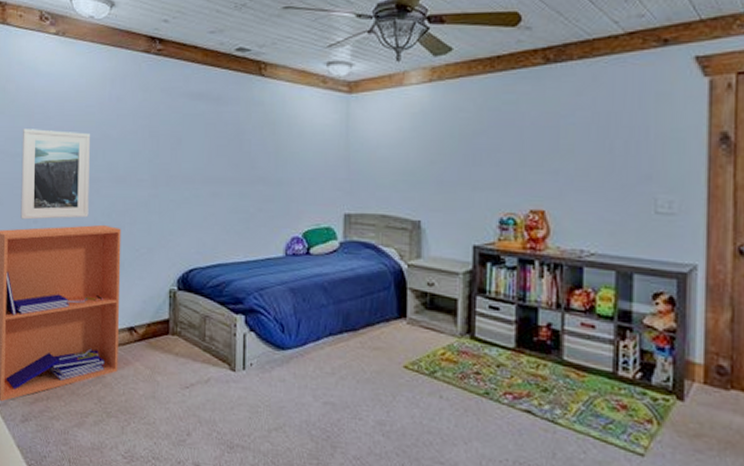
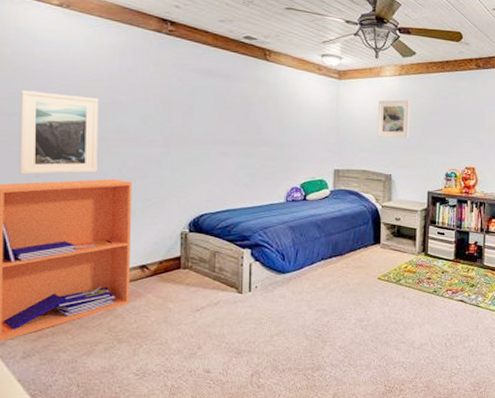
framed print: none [399,115,446,170] -> present [376,99,411,139]

